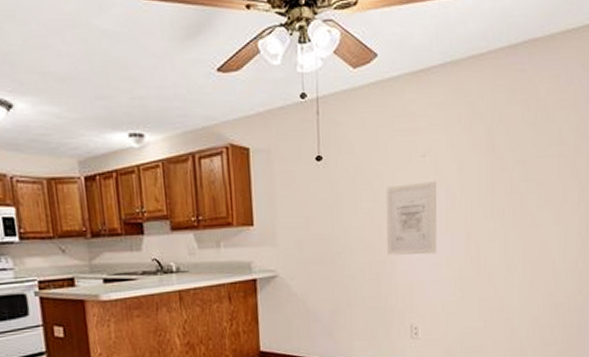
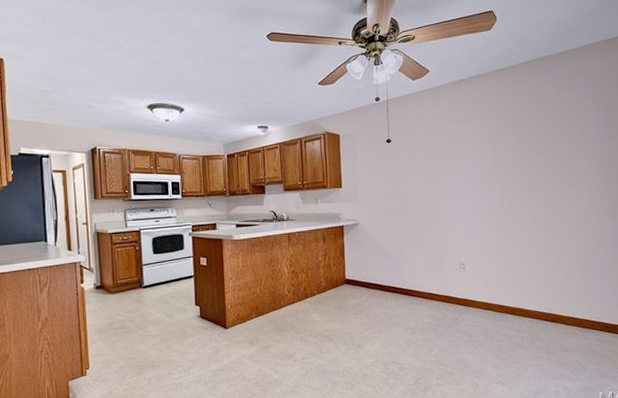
wall art: present [386,181,437,256] -> none [438,156,478,210]

